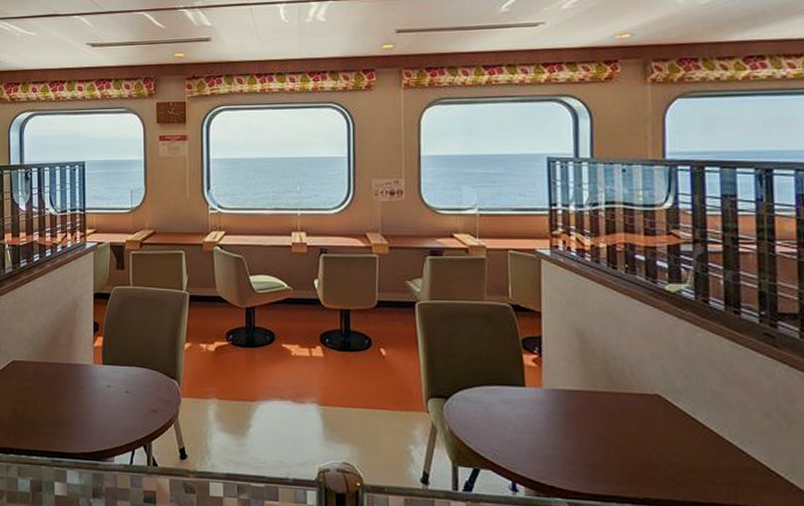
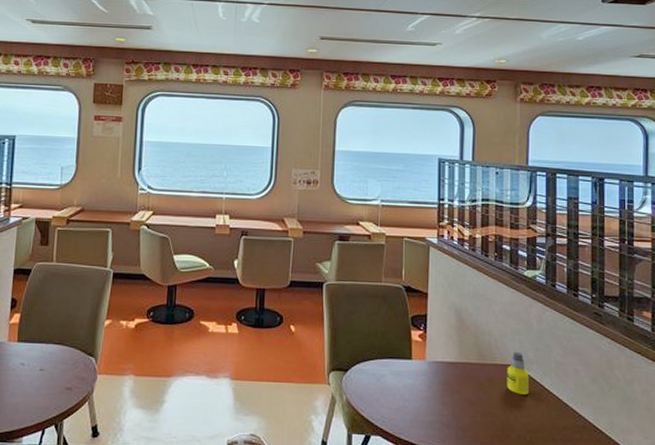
bottle: none [647,379,677,429] -> present [507,351,529,395]

